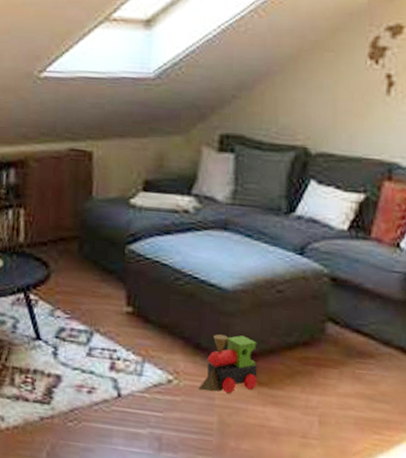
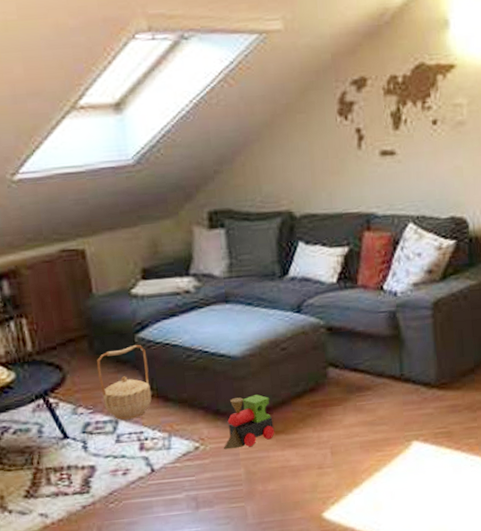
basket: none [81,255,134,334] -> present [96,344,152,420]

